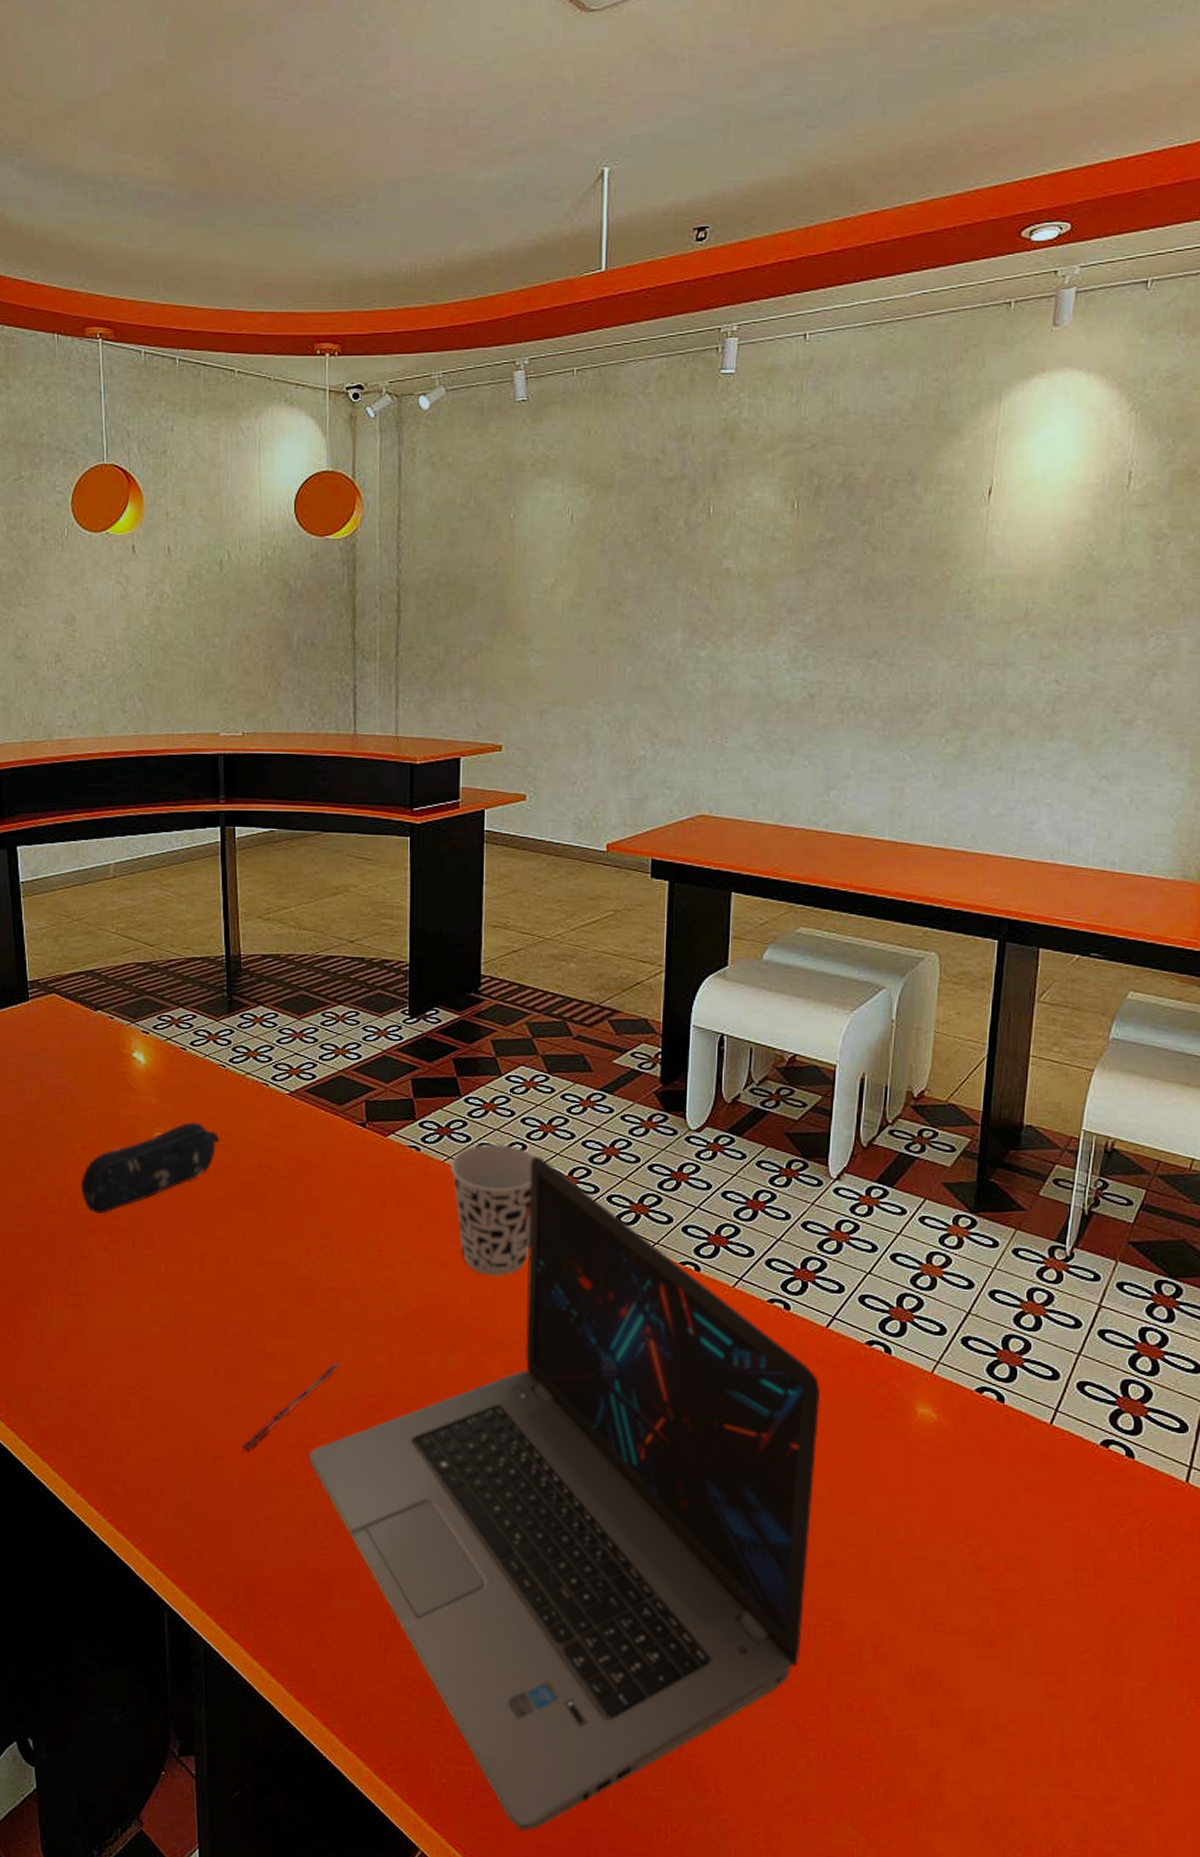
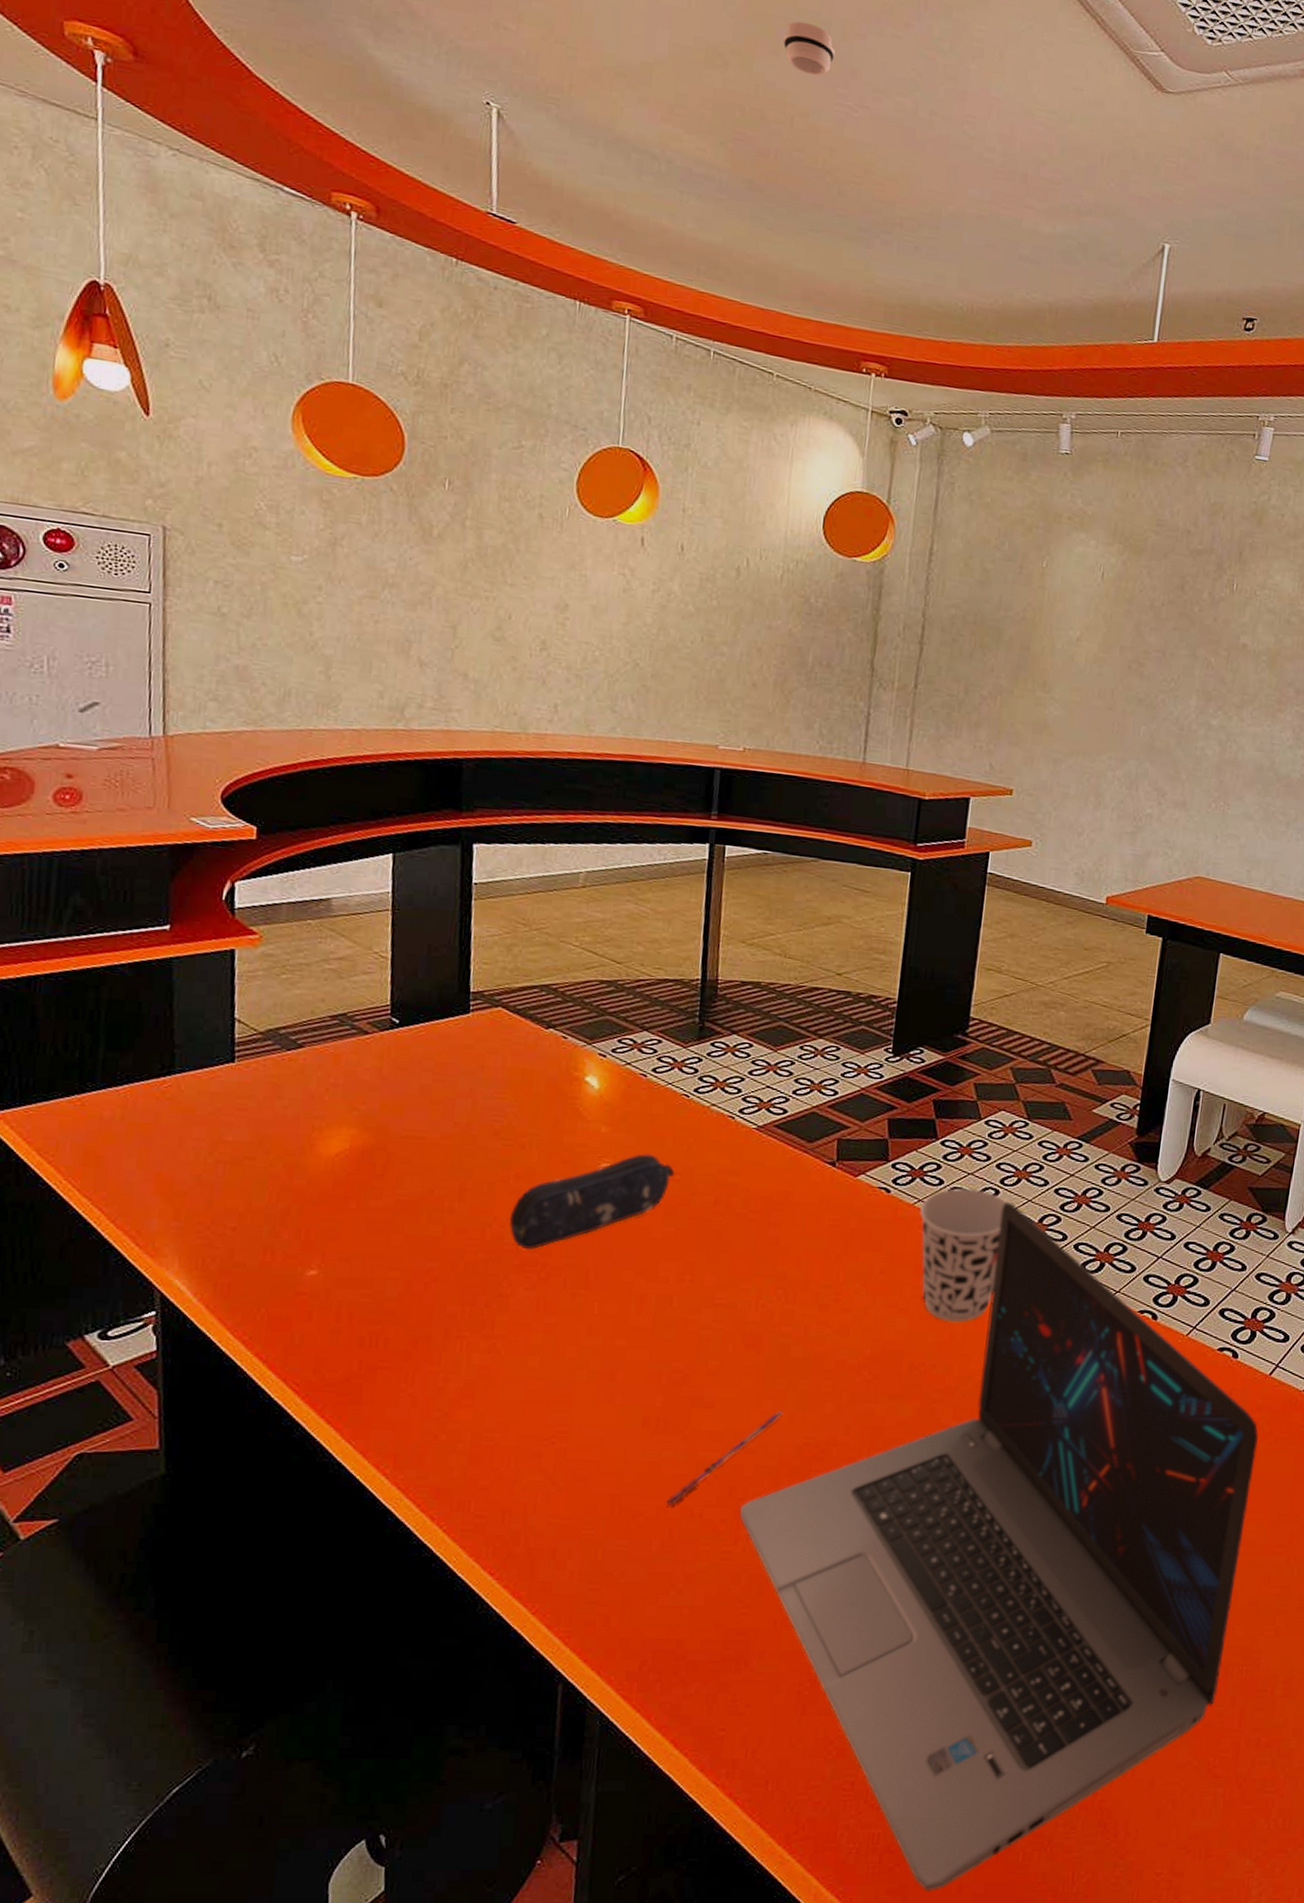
smoke detector: none [212,25,261,75] -> present [783,21,835,76]

